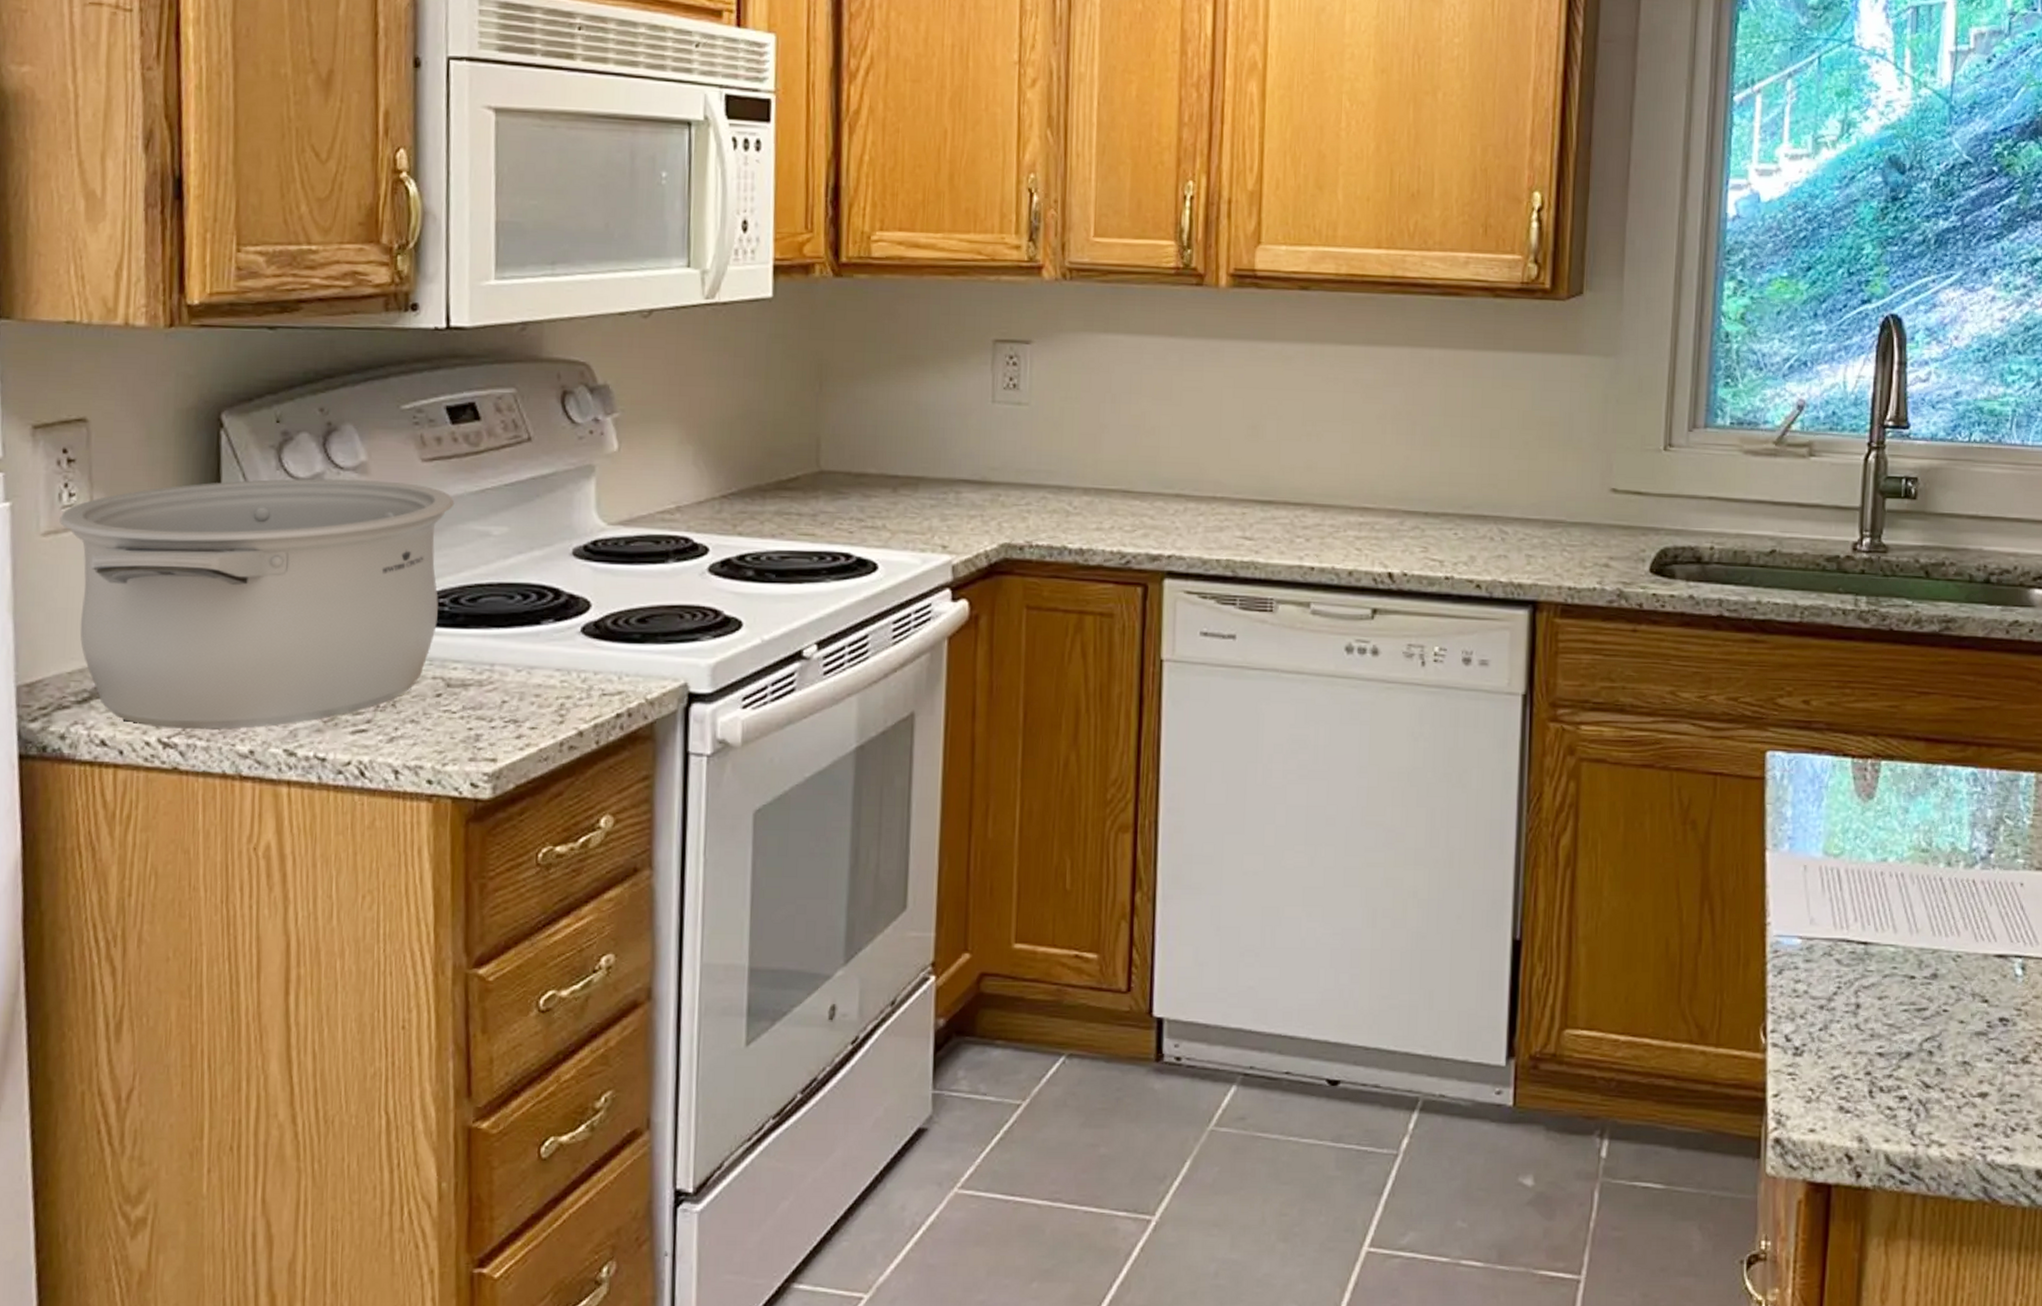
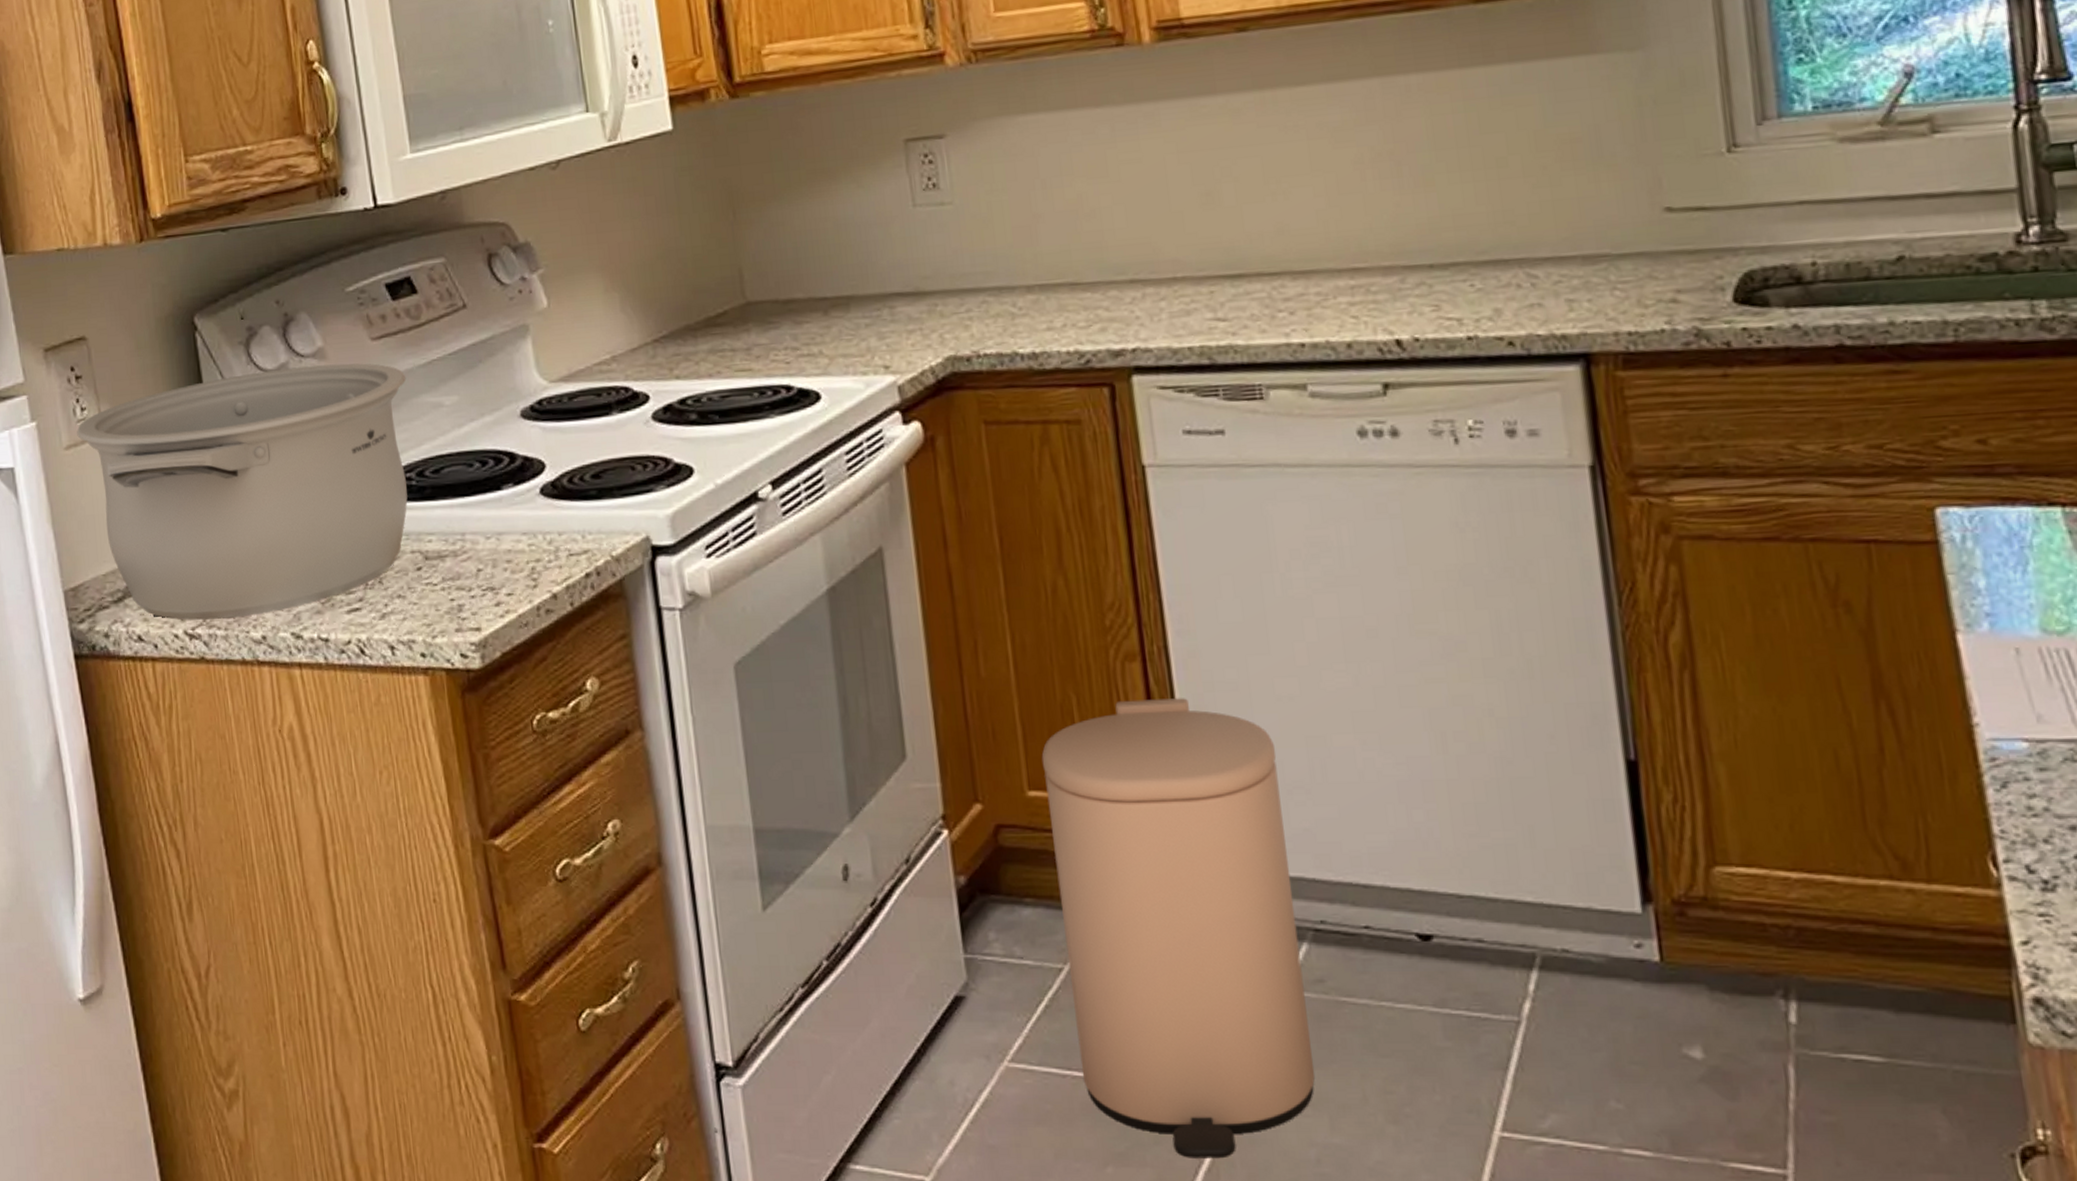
pedal bin: none [1023,867,1236,1274] -> present [1041,698,1315,1159]

